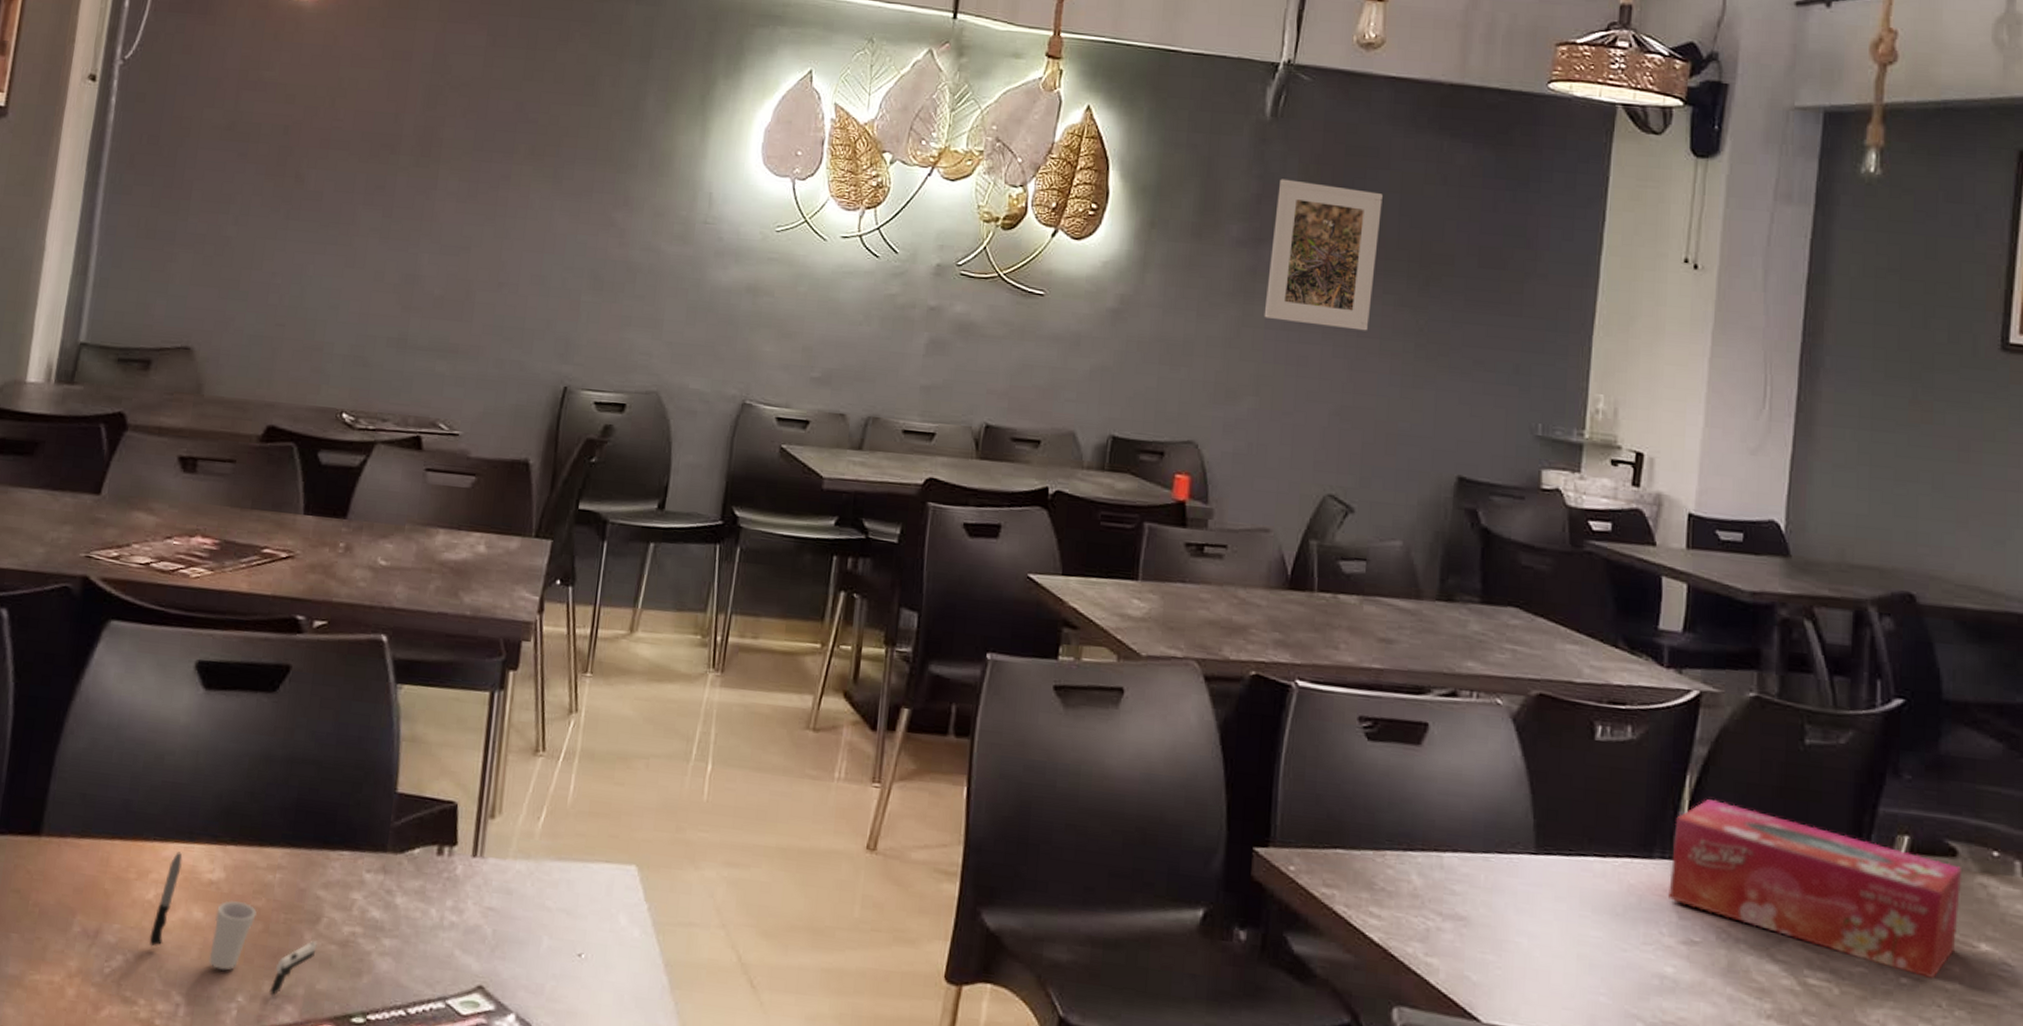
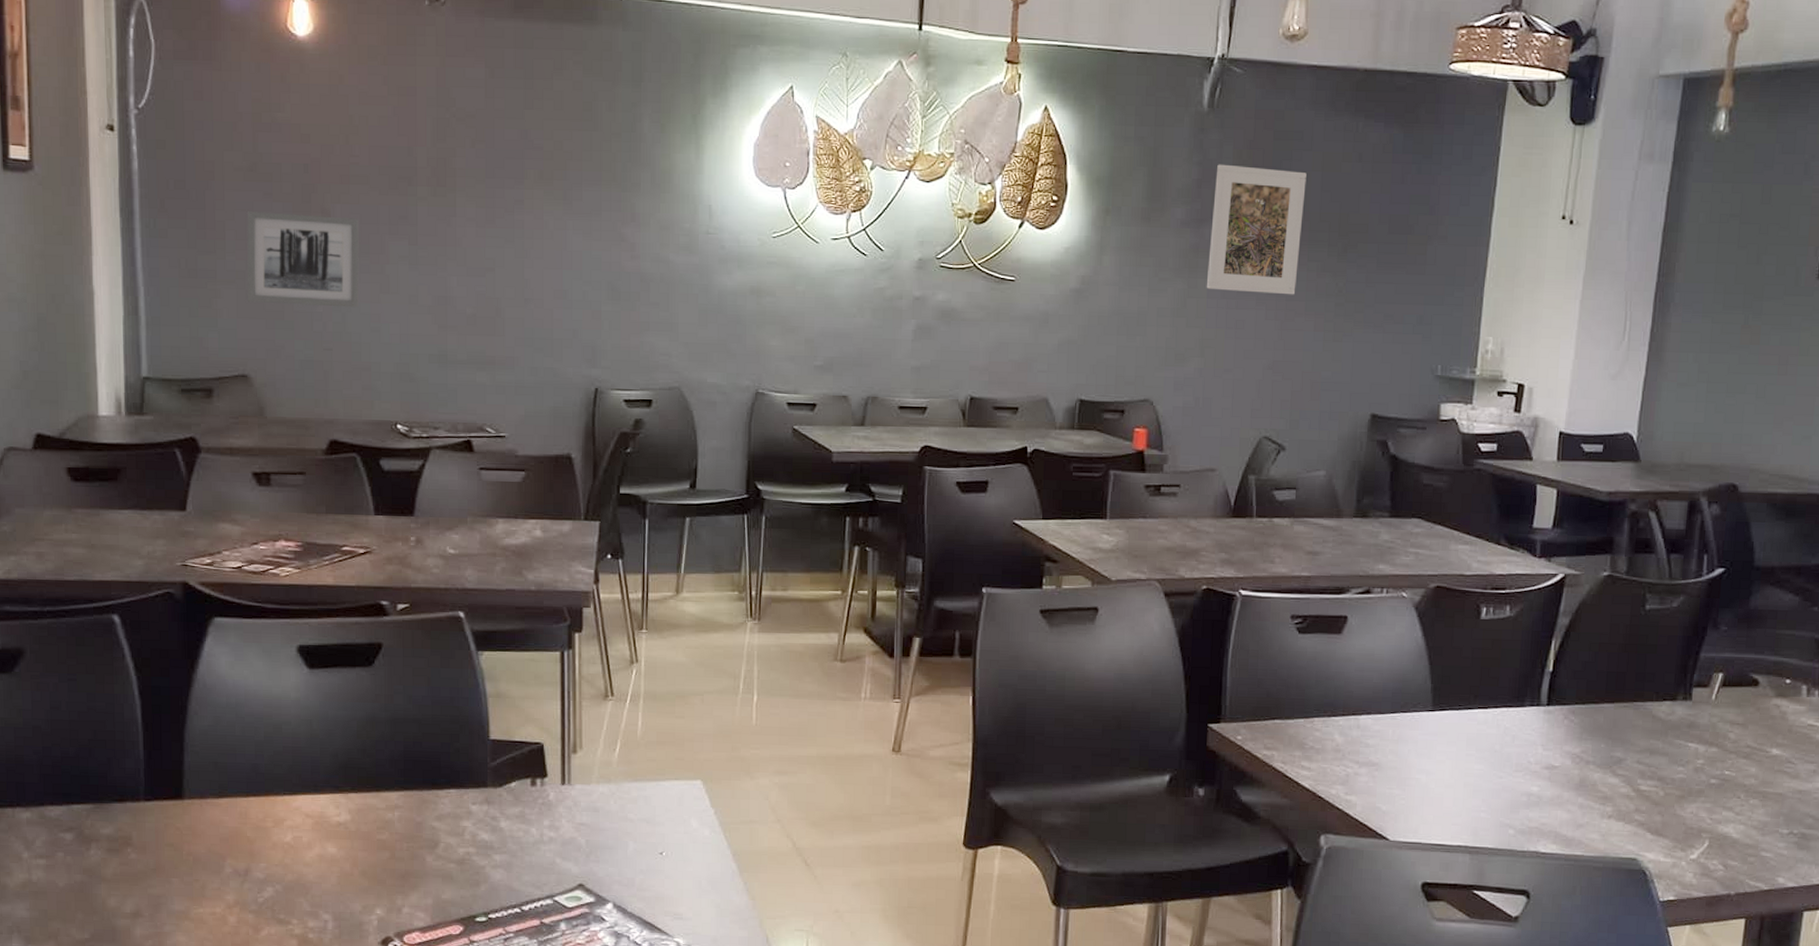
cup: present [149,851,317,996] -> none [293,802,438,908]
wall art: none [203,172,334,282] -> present [246,211,360,308]
tissue box: present [1668,799,1963,978] -> none [1535,658,1762,777]

